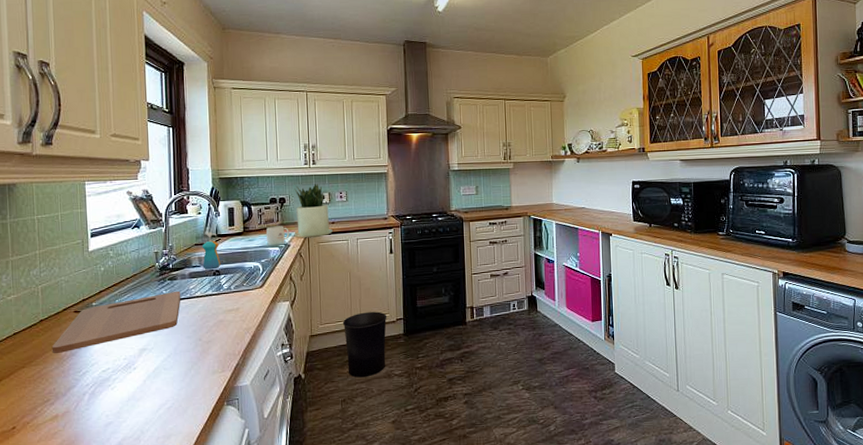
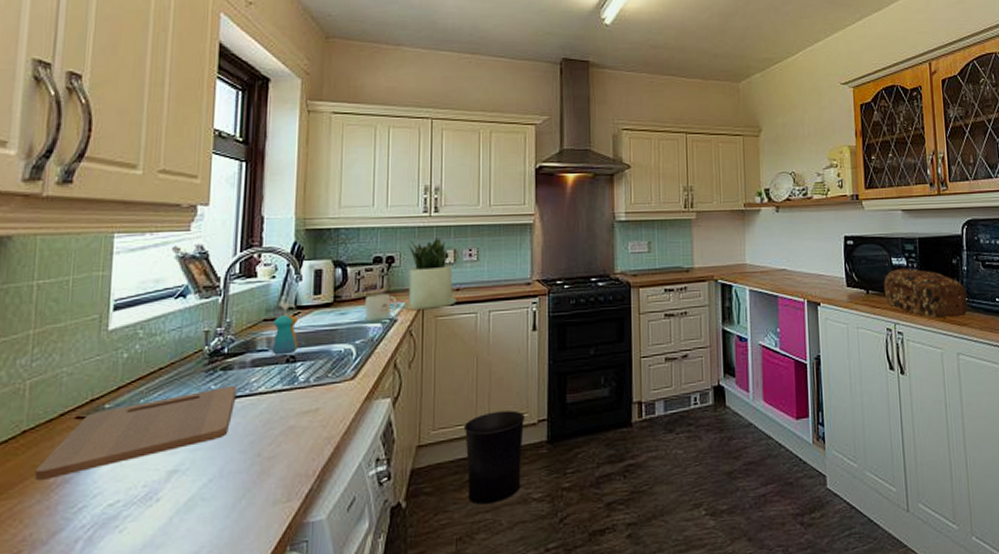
bread loaf: none [663,206,732,246] -> present [883,268,968,319]

